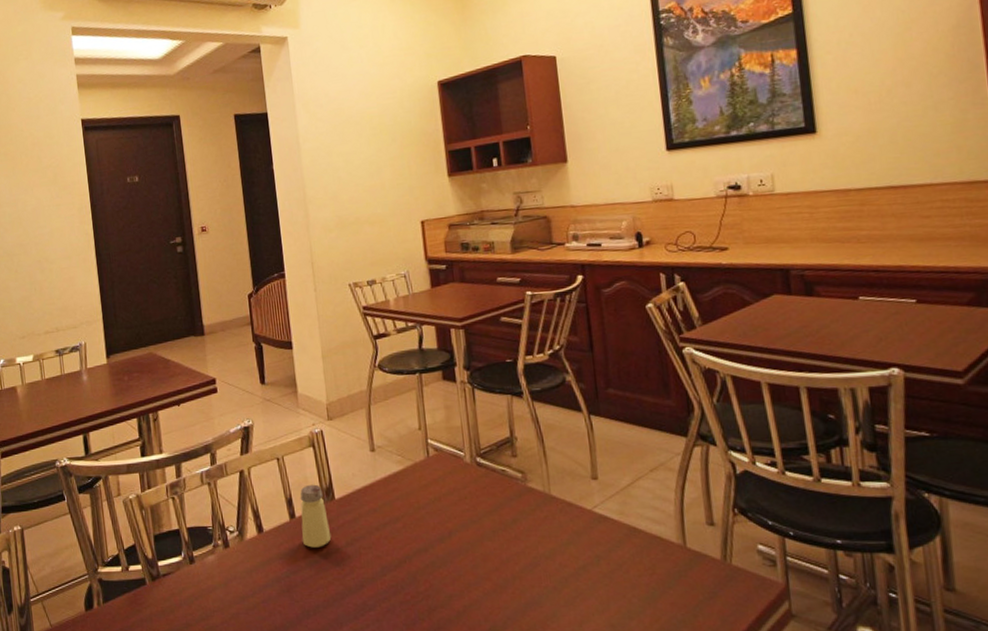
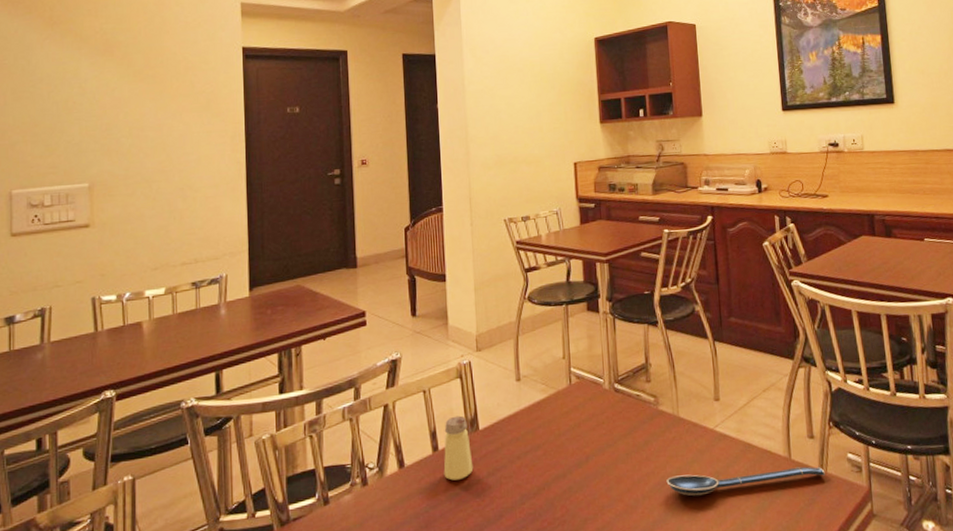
spoon: none [539,556,729,580] -> present [666,466,825,497]

